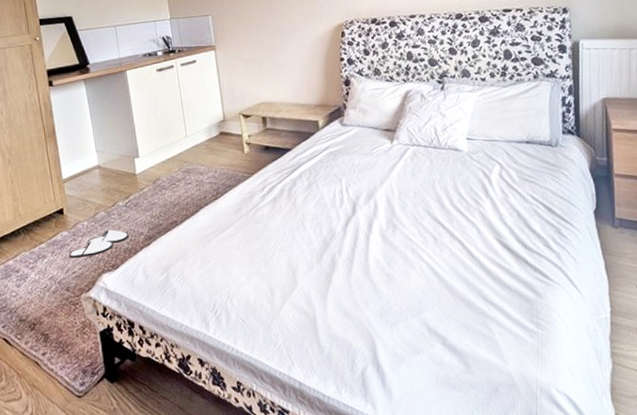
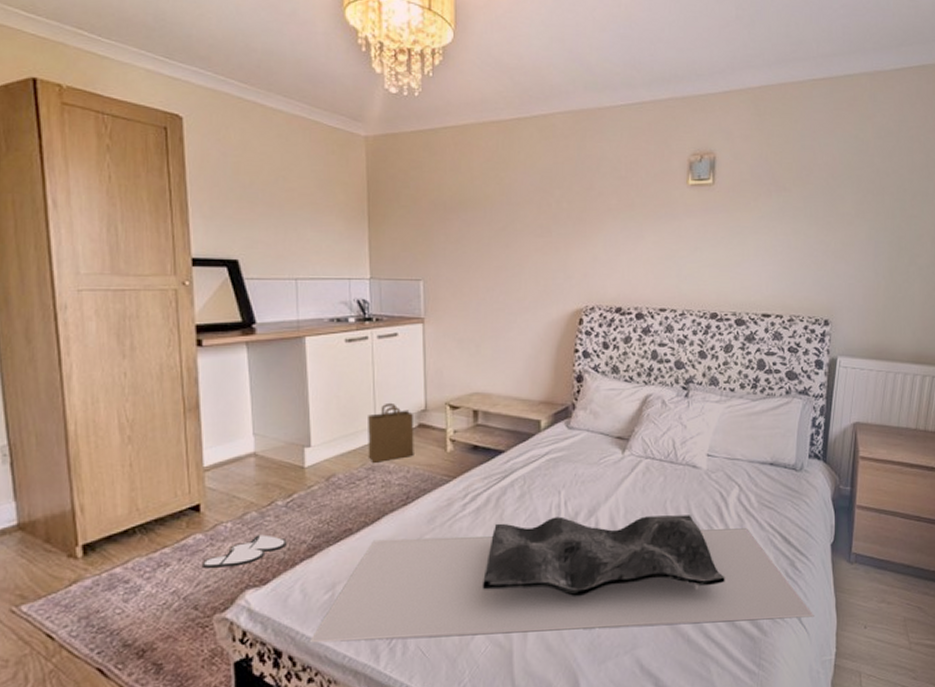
throw blanket: none [153,192,586,315] -> present [309,515,815,644]
shopping bag: none [180,116,219,167] -> present [368,402,414,463]

